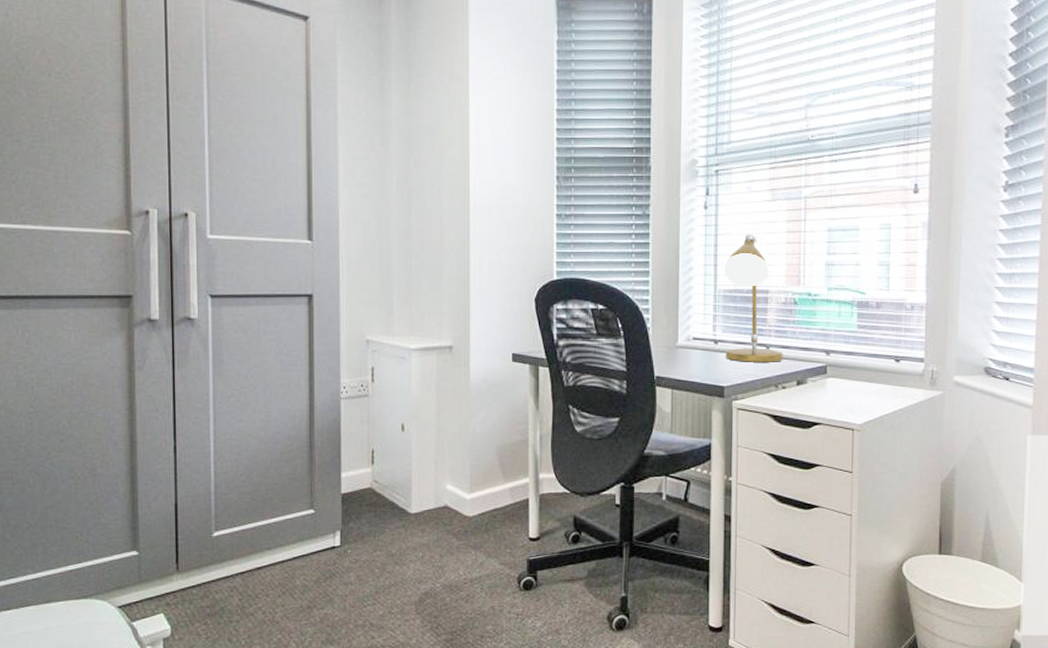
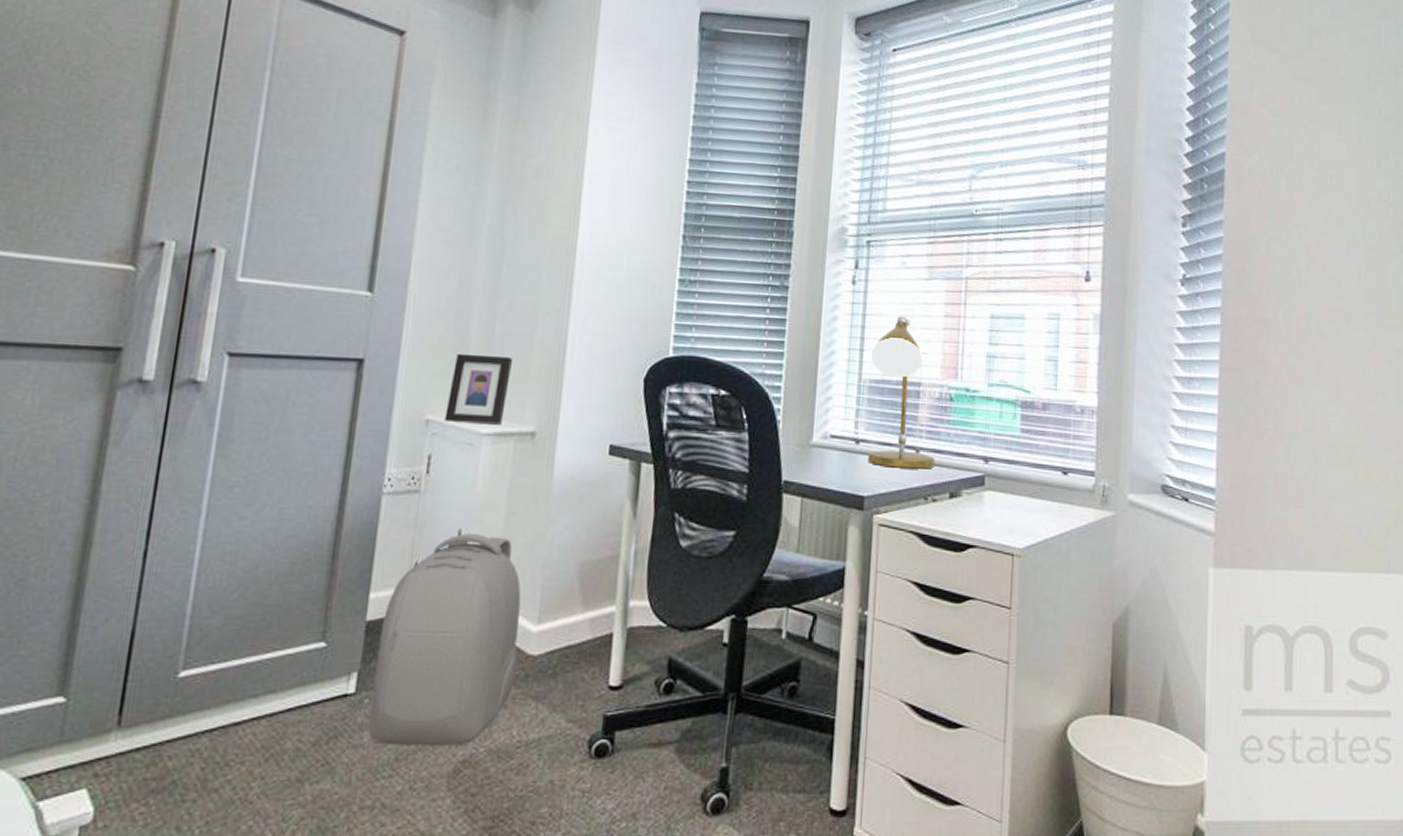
backpack: none [353,427,459,582] -> present [368,534,521,745]
picture frame: none [380,286,428,342] -> present [444,353,512,425]

